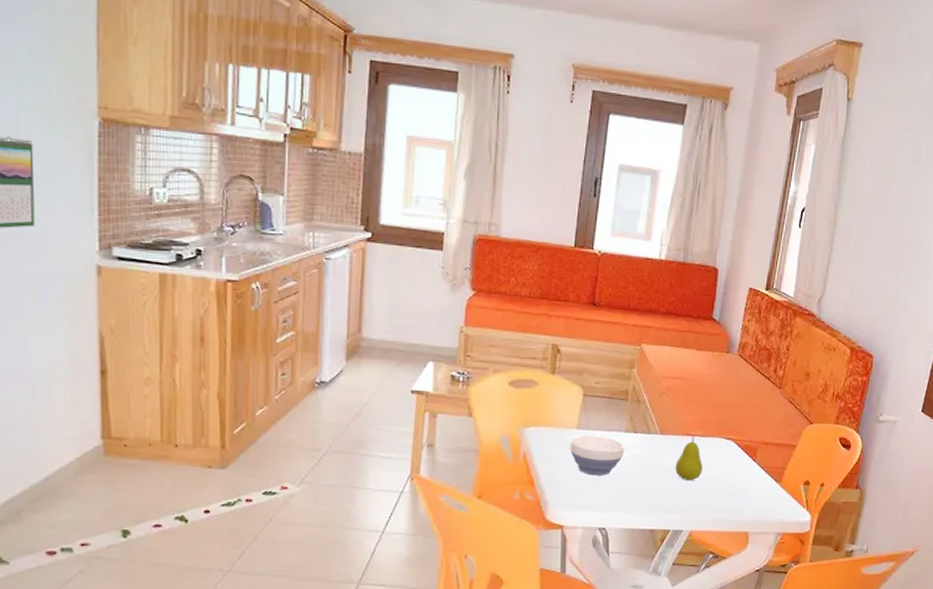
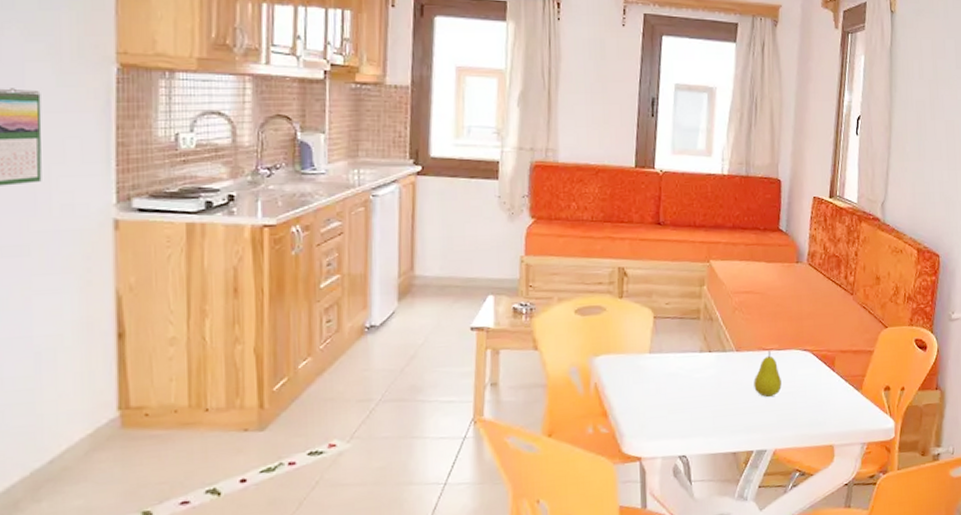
bowl: present [570,436,625,476] -> none [643,358,701,401]

